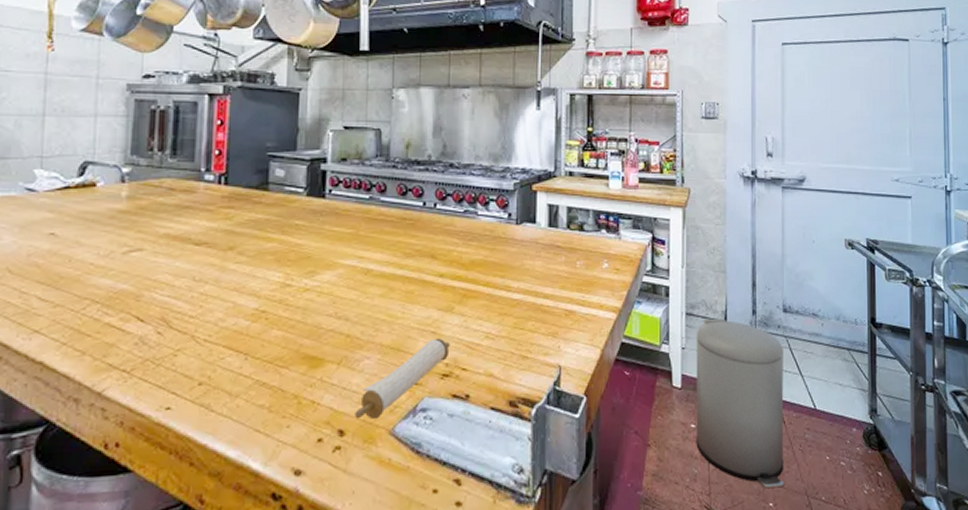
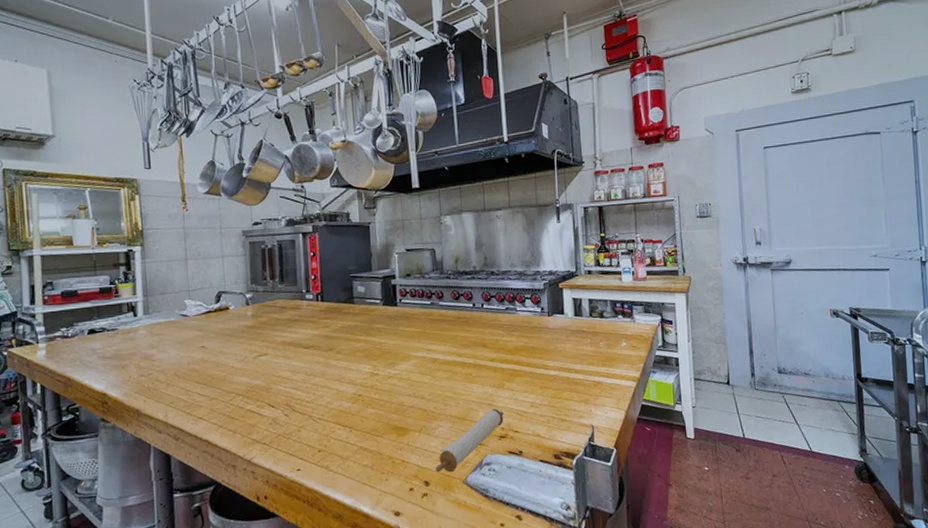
pedal bin: present [696,318,784,489] -> none [703,381,788,517]

